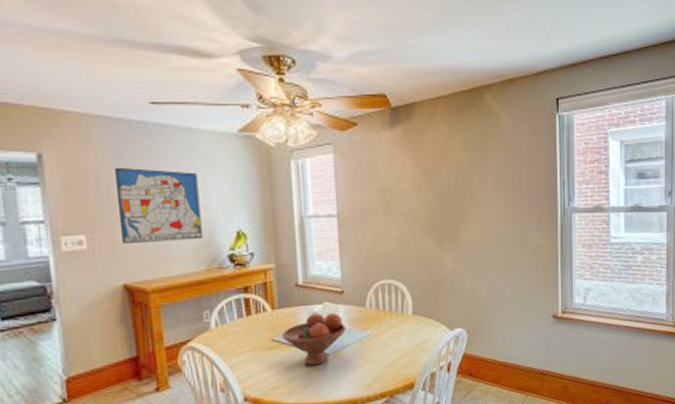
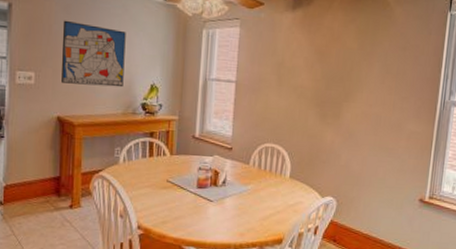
fruit bowl: present [282,312,346,366] -> none [176,163,230,209]

